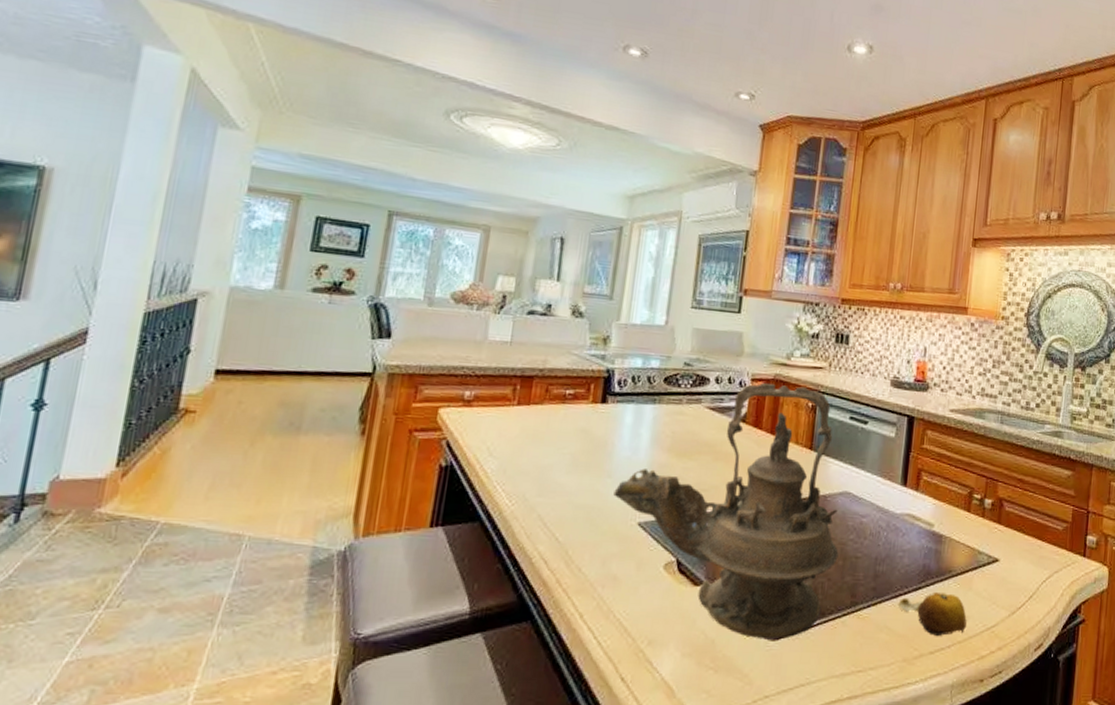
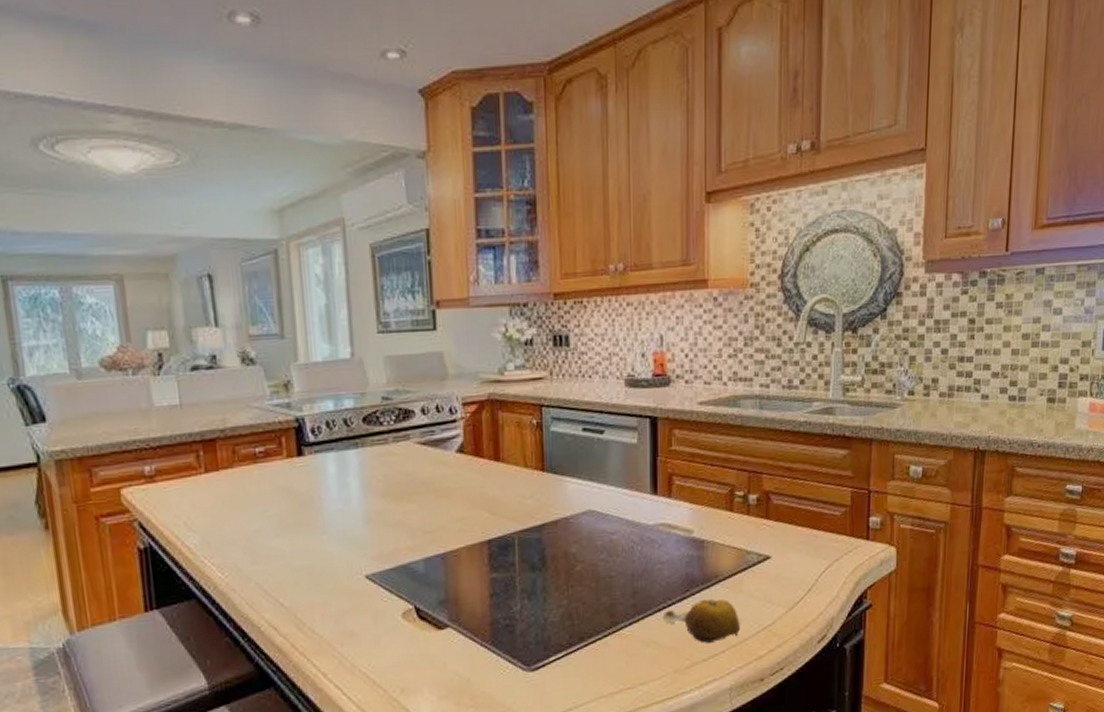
teapot: present [613,382,839,640] -> none [332,403,590,672]

